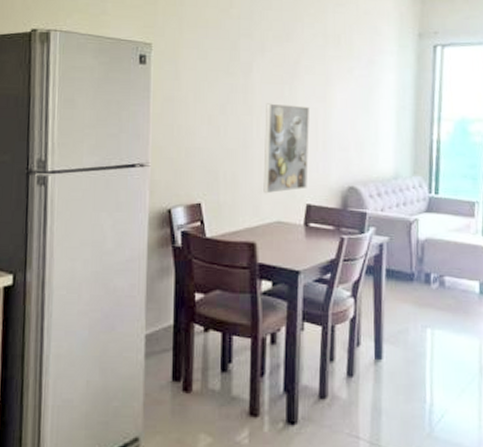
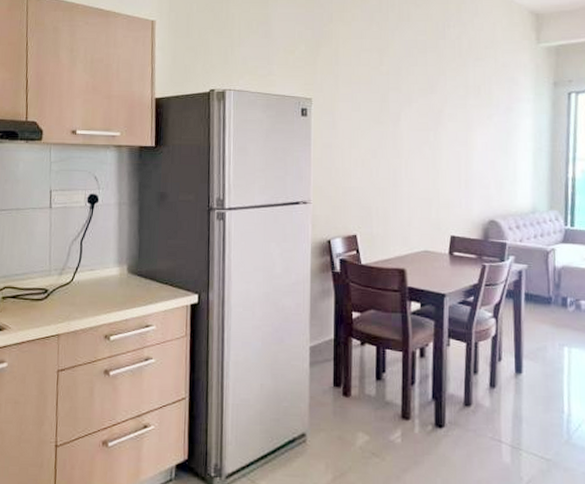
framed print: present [263,103,309,194] -> none [411,147,453,227]

